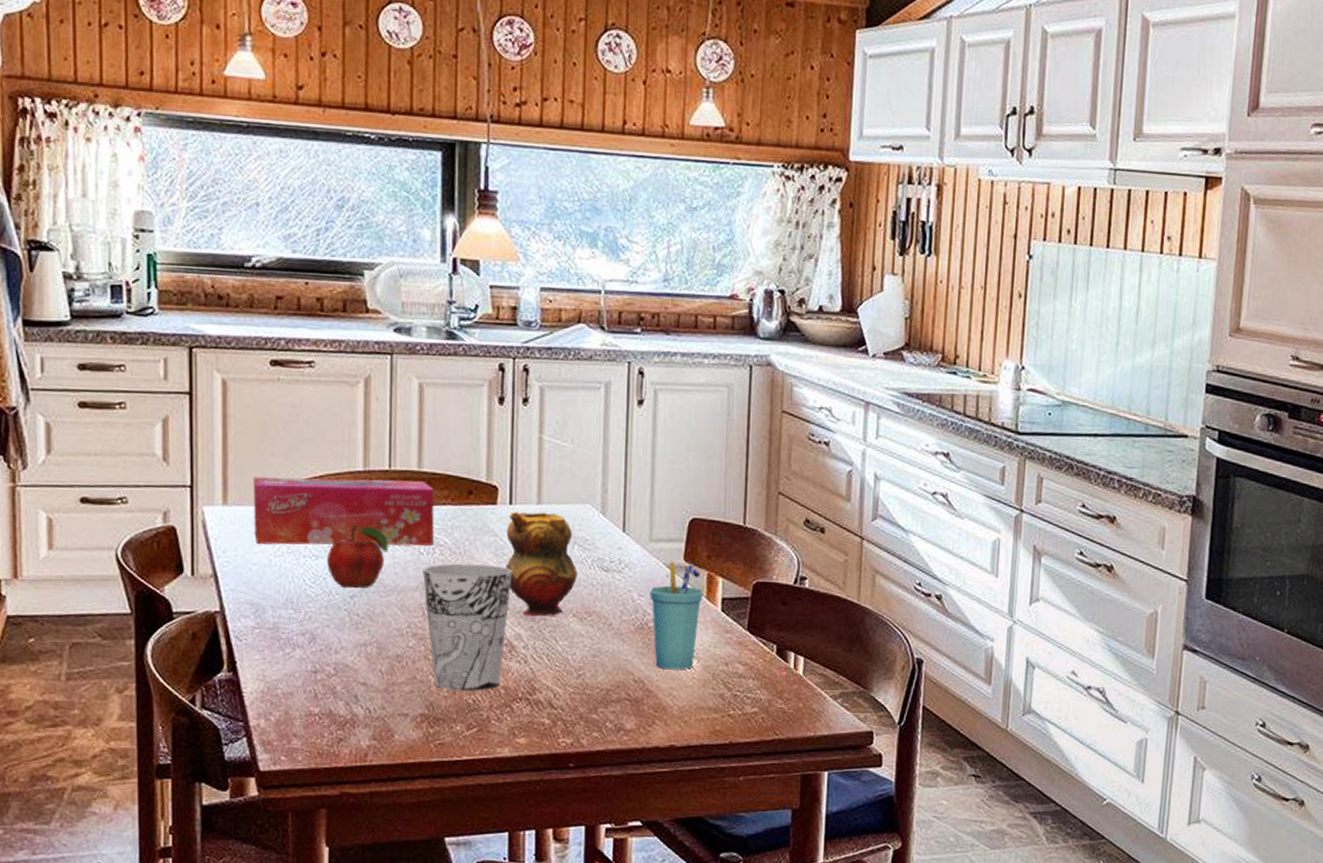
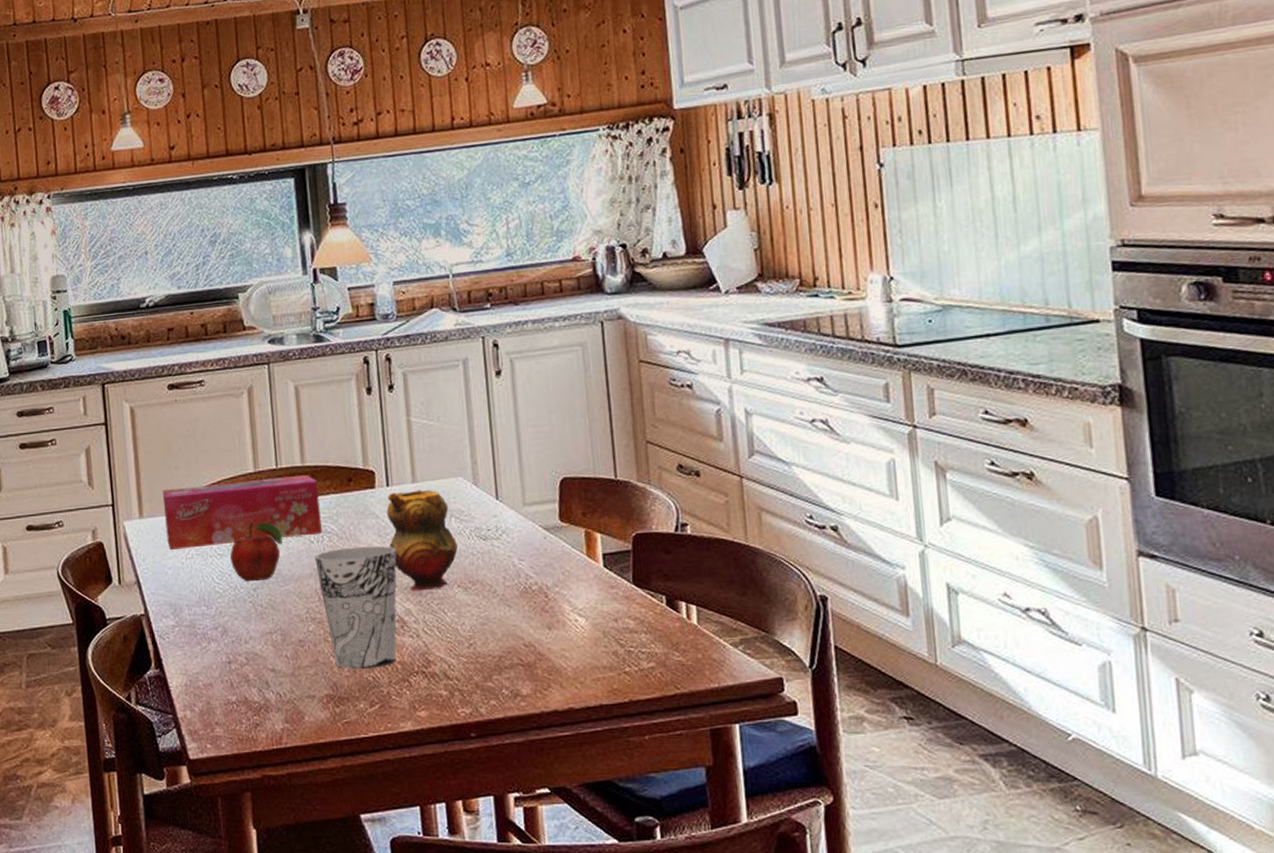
cup: present [650,562,704,669] -> none [529,523,584,630]

